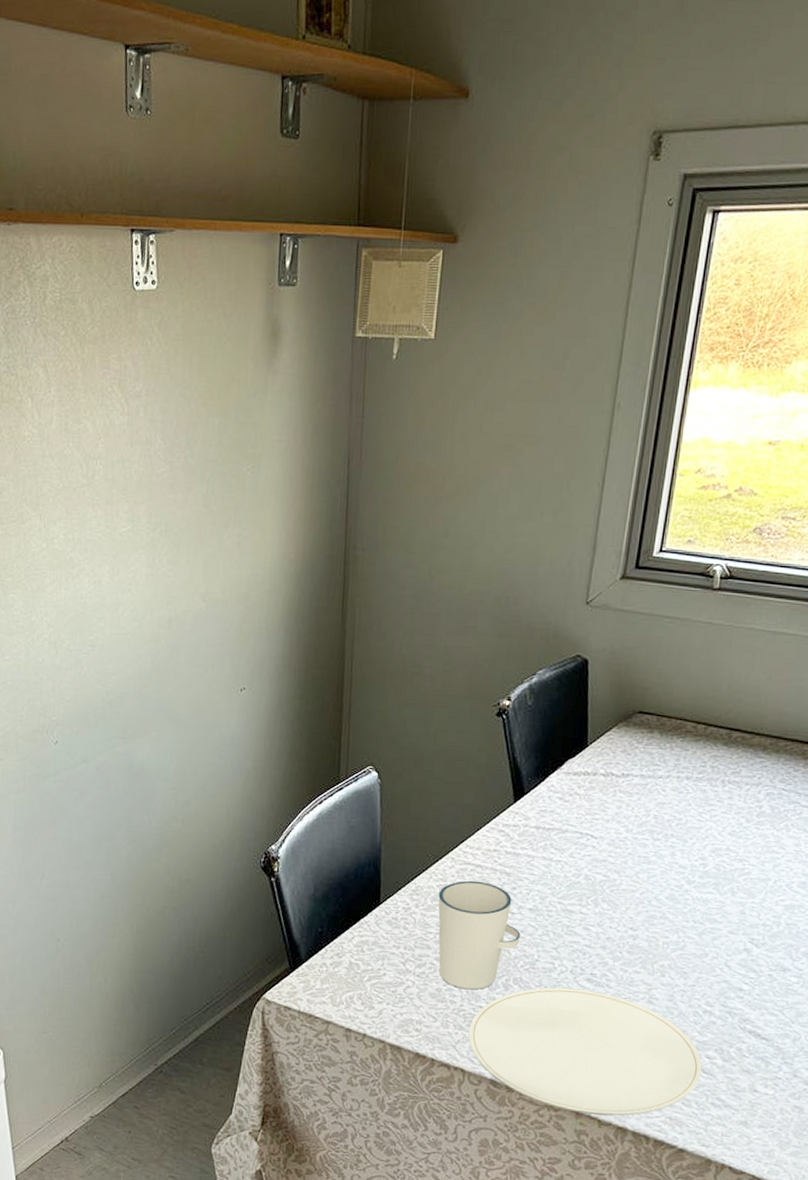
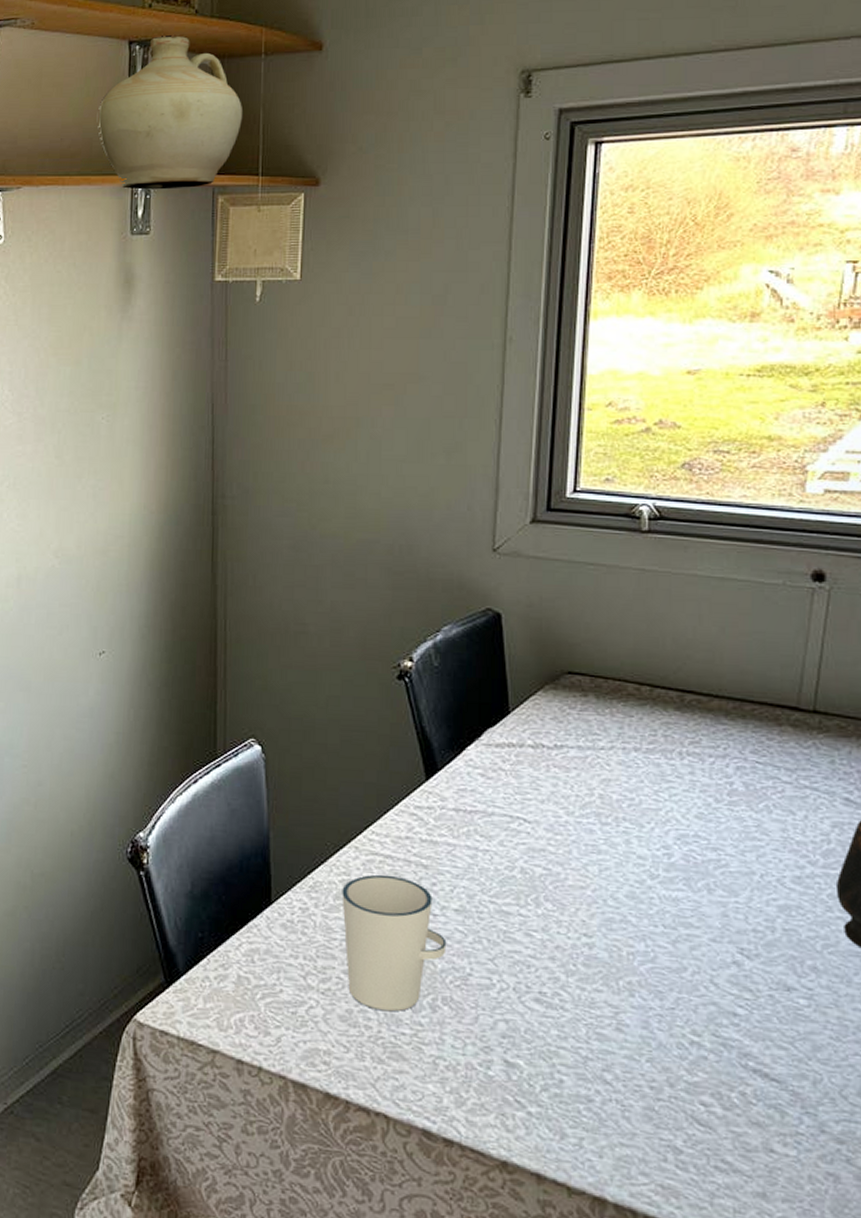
ceramic jug: none [249,73,389,240] -> present [98,36,242,190]
plate: present [468,987,702,1116] -> none [390,1009,697,1182]

